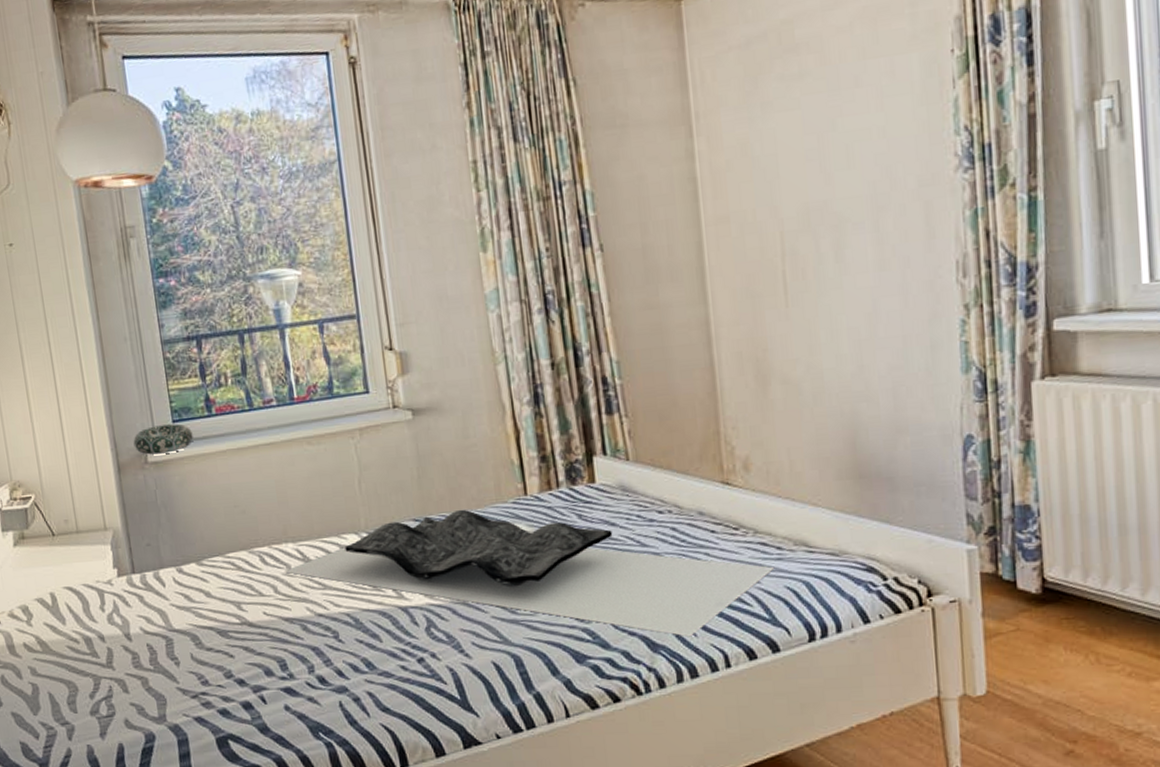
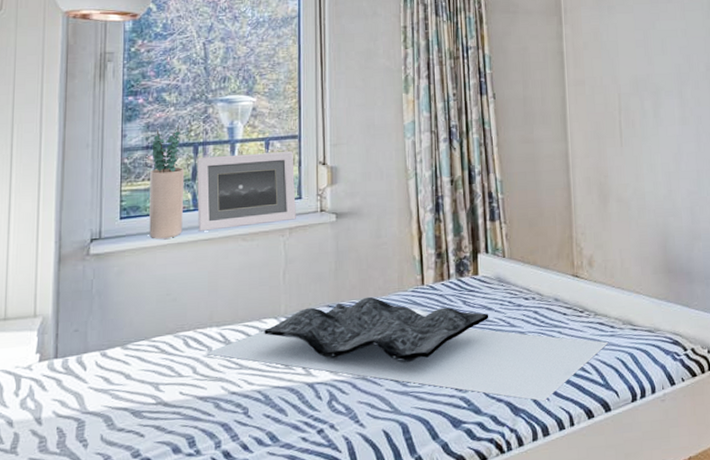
decorative bowl: present [133,423,194,455] -> none [78,220,139,248]
vase: none [192,305,241,445] -> present [149,122,185,240]
picture frame: none [244,335,366,435] -> present [197,151,296,231]

